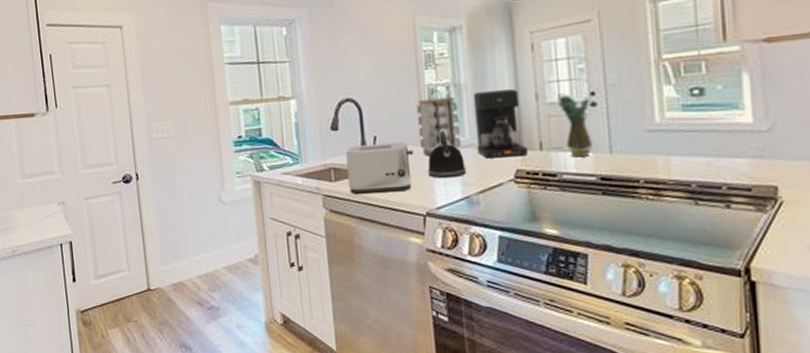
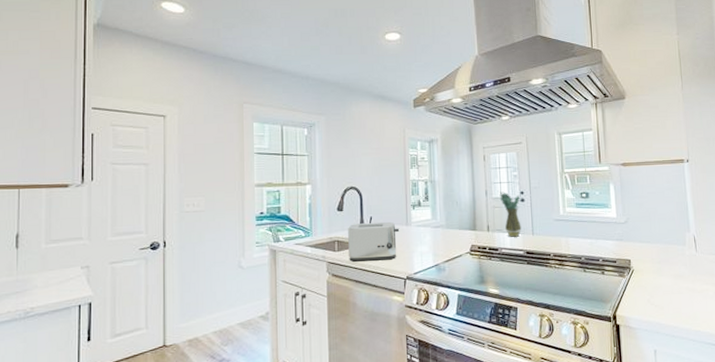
spice rack: present [417,89,462,155] -> none [403,183,434,232]
kettle: present [427,130,467,178] -> none [409,214,437,250]
coffee maker: present [472,88,529,159] -> none [443,186,480,236]

